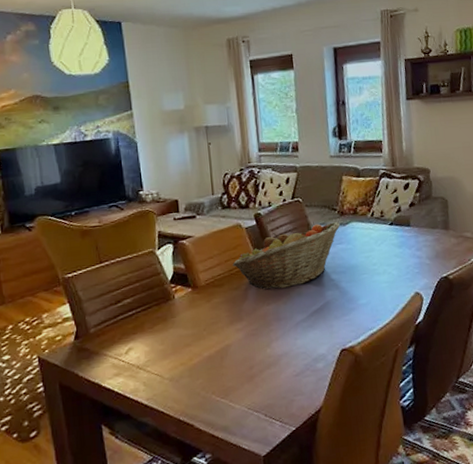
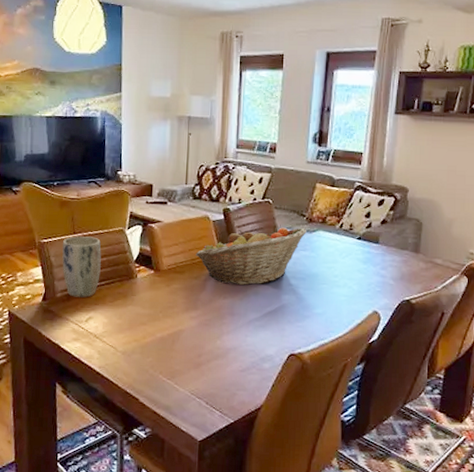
plant pot: none [89,263,135,330] -> present [62,236,101,298]

